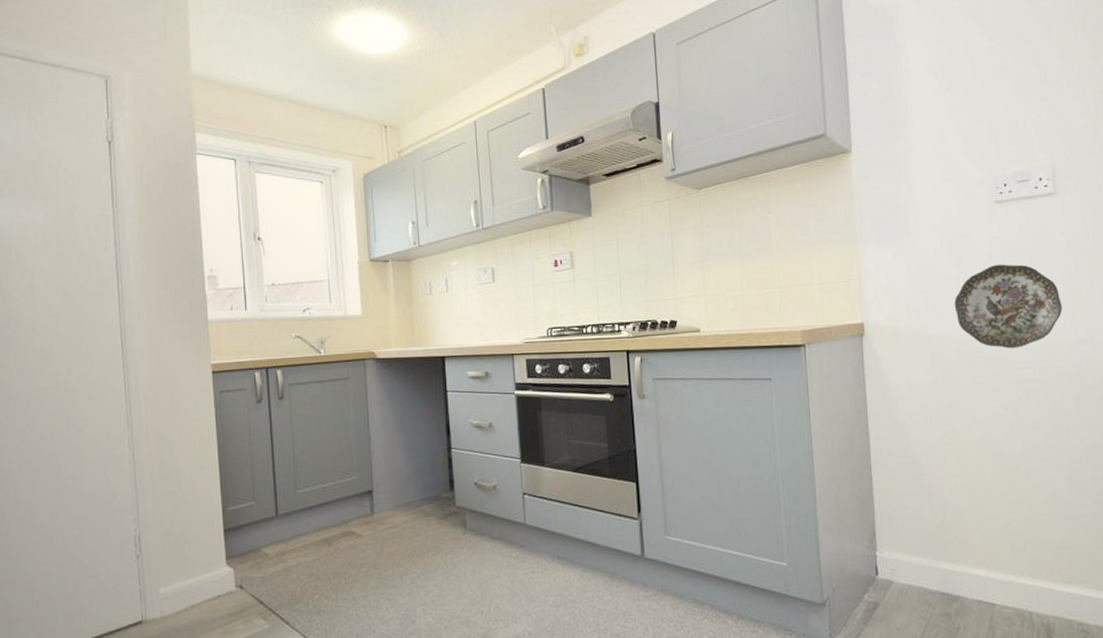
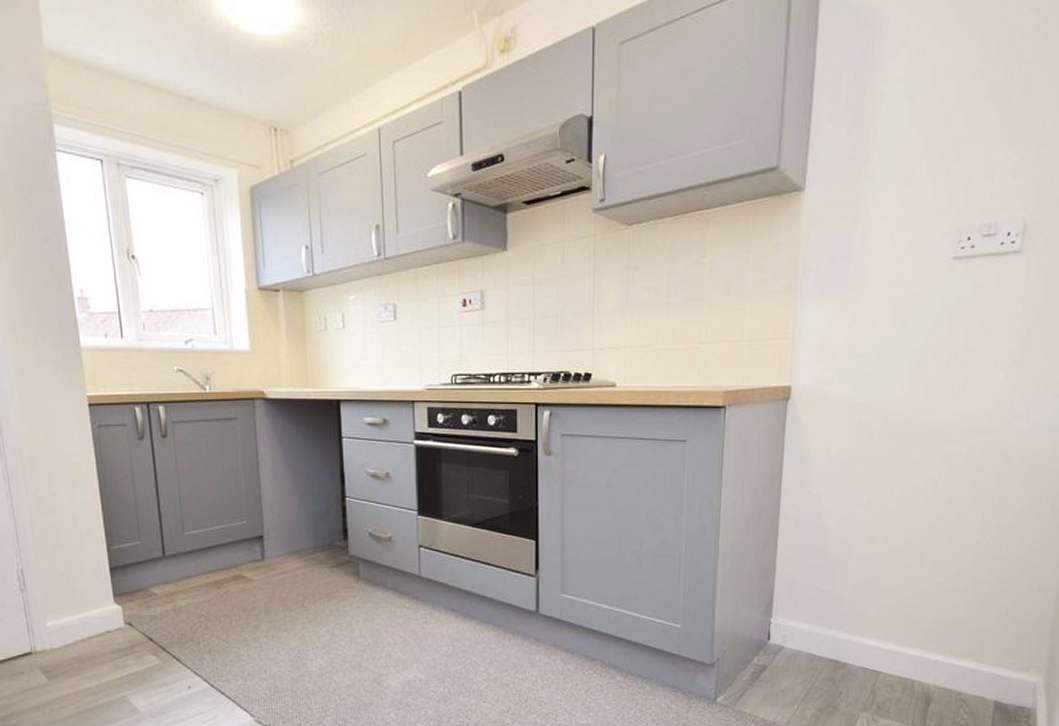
decorative plate: present [954,264,1063,349] -> none [890,329,1005,421]

